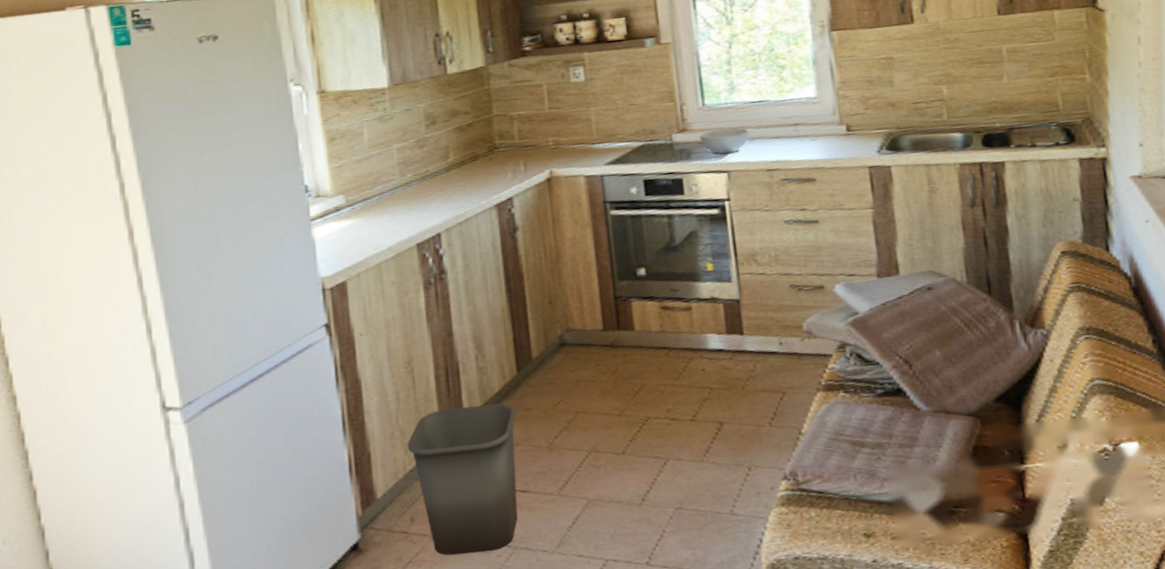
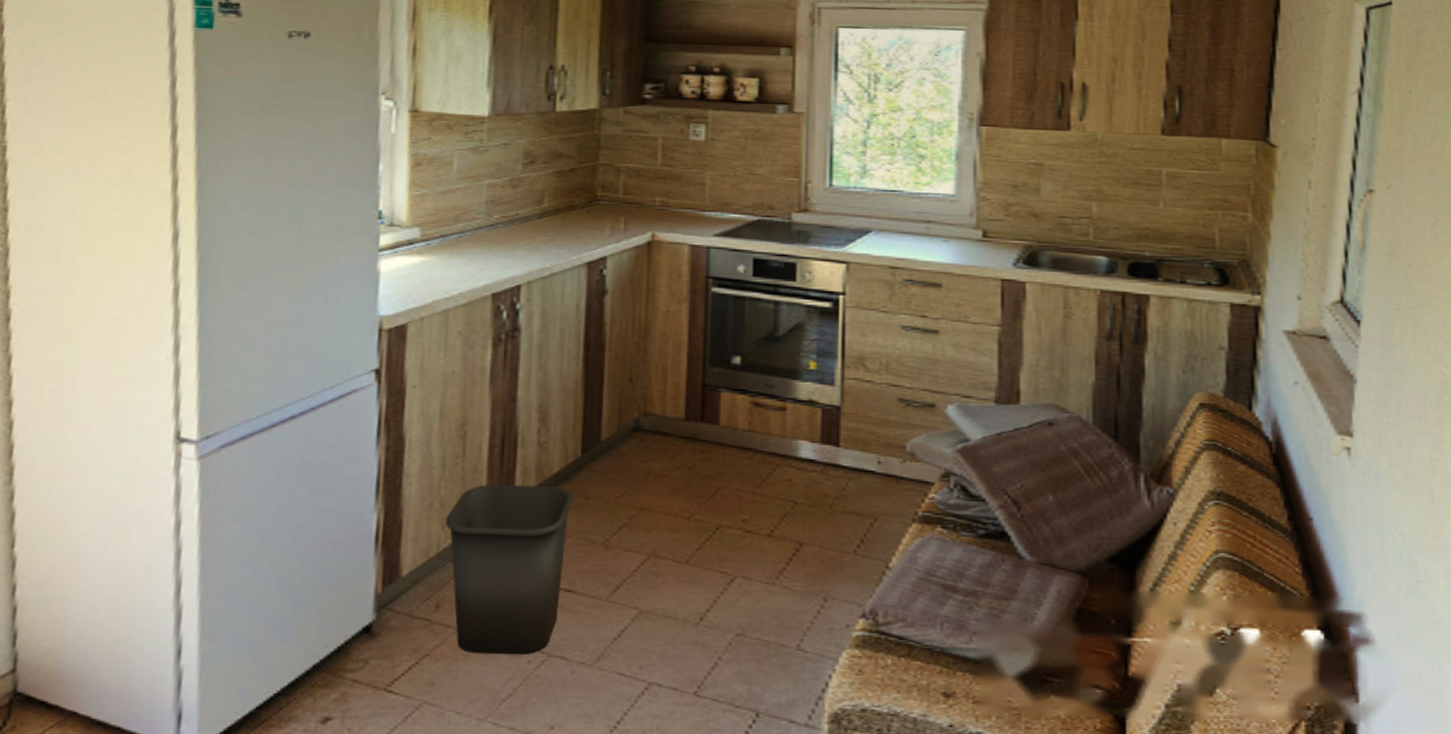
bowl: present [698,127,750,155] -> none [820,214,877,243]

